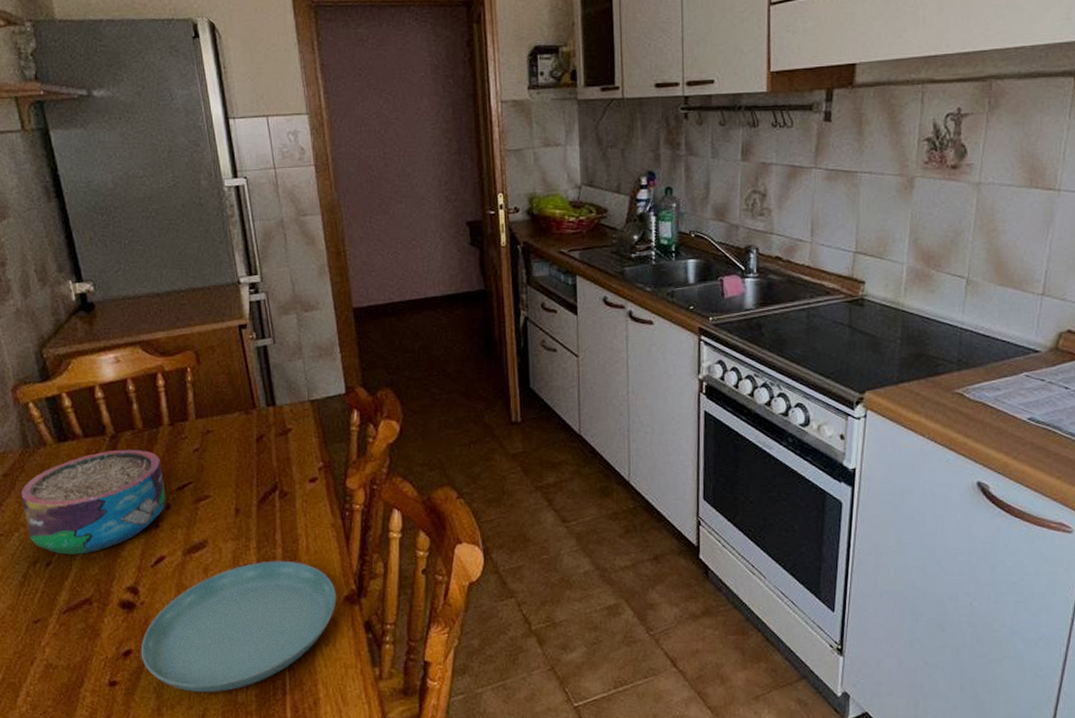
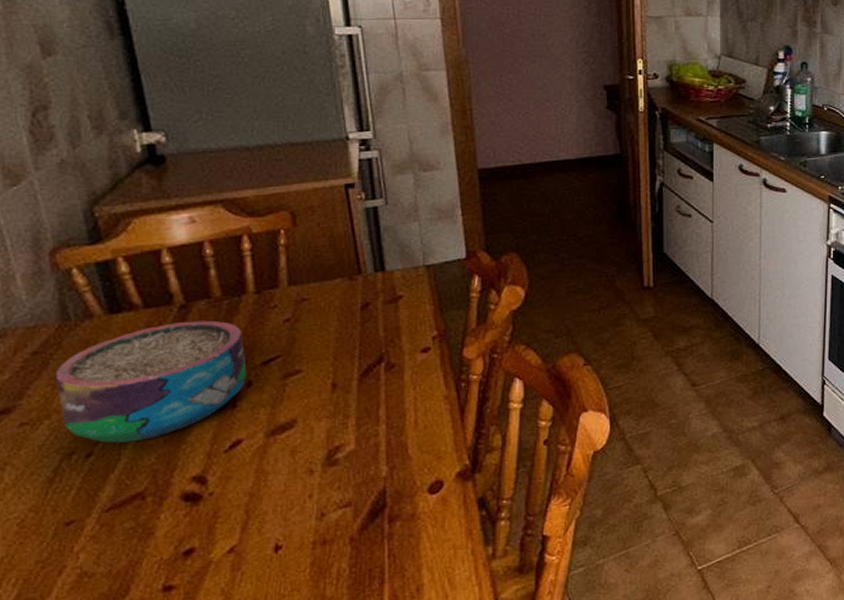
saucer: present [140,560,337,693] -> none [206,438,448,590]

